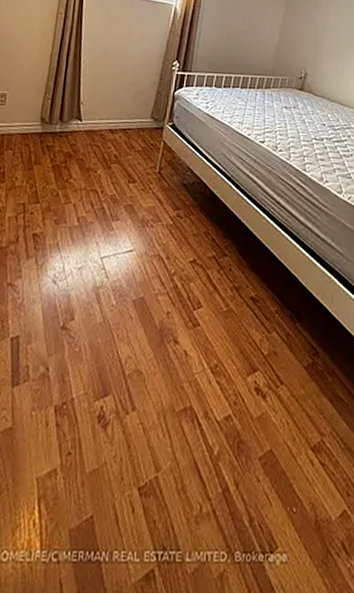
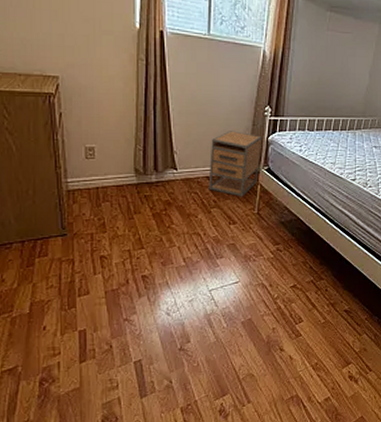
nightstand: none [110,84,169,154] -> present [208,131,263,197]

